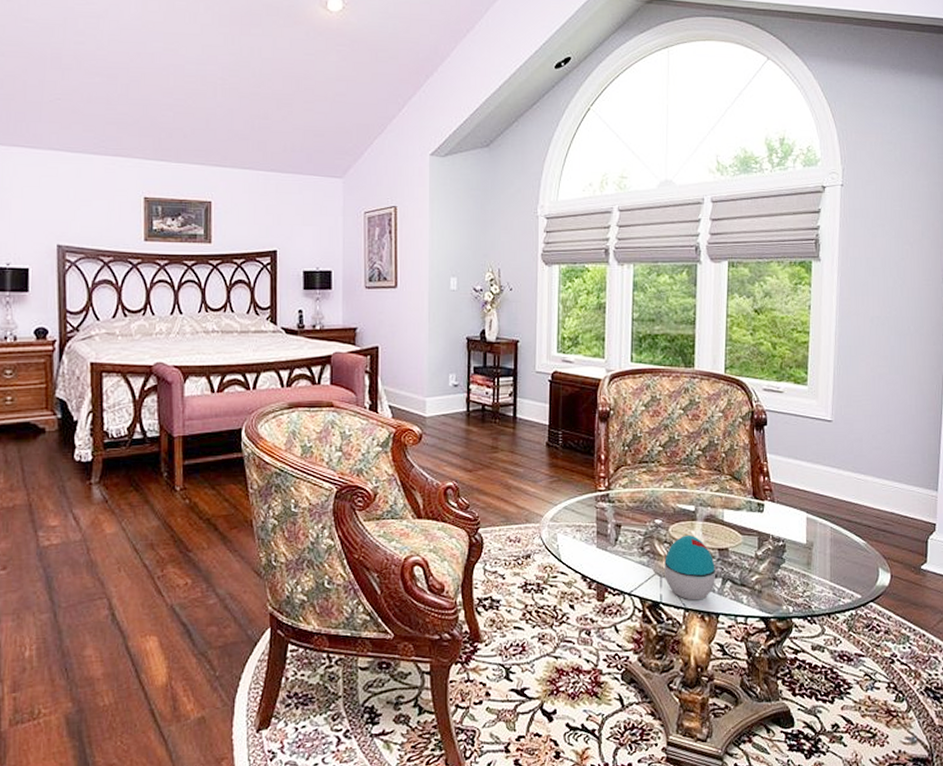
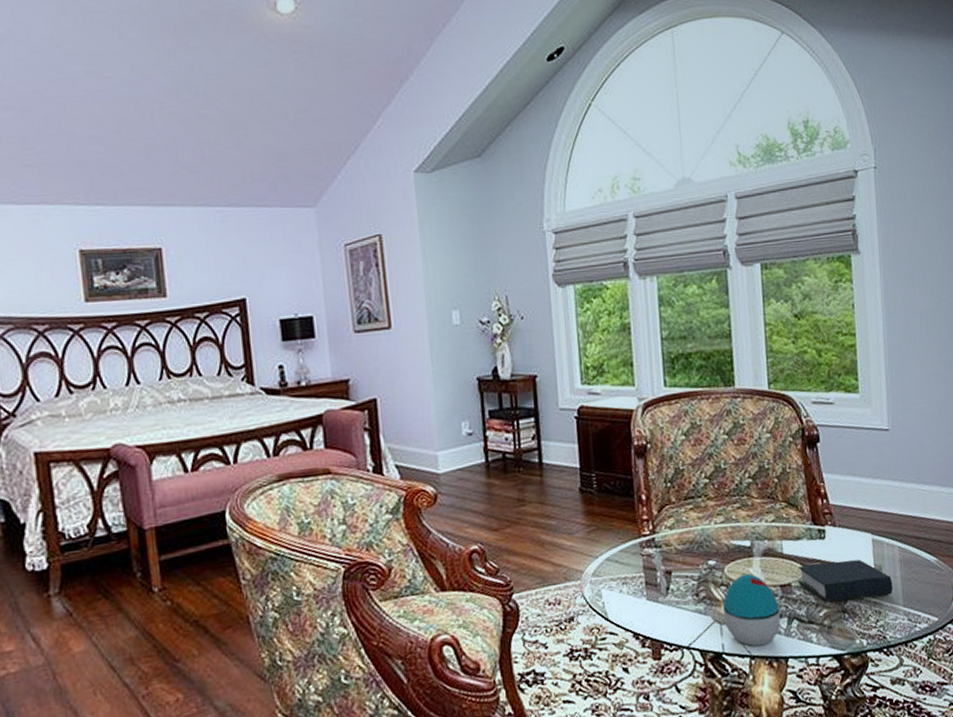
book: none [734,533,822,570] -> present [797,559,893,602]

